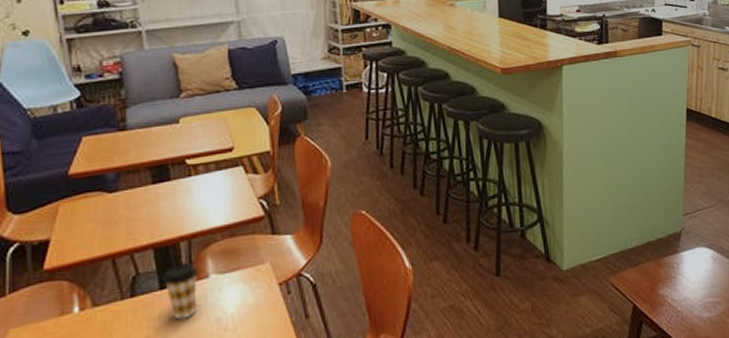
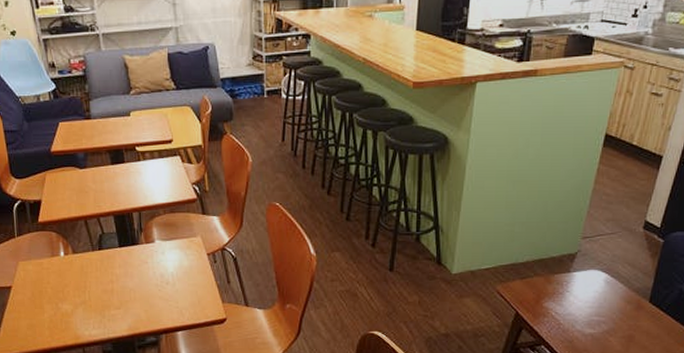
coffee cup: present [163,263,198,320] -> none [121,229,147,271]

